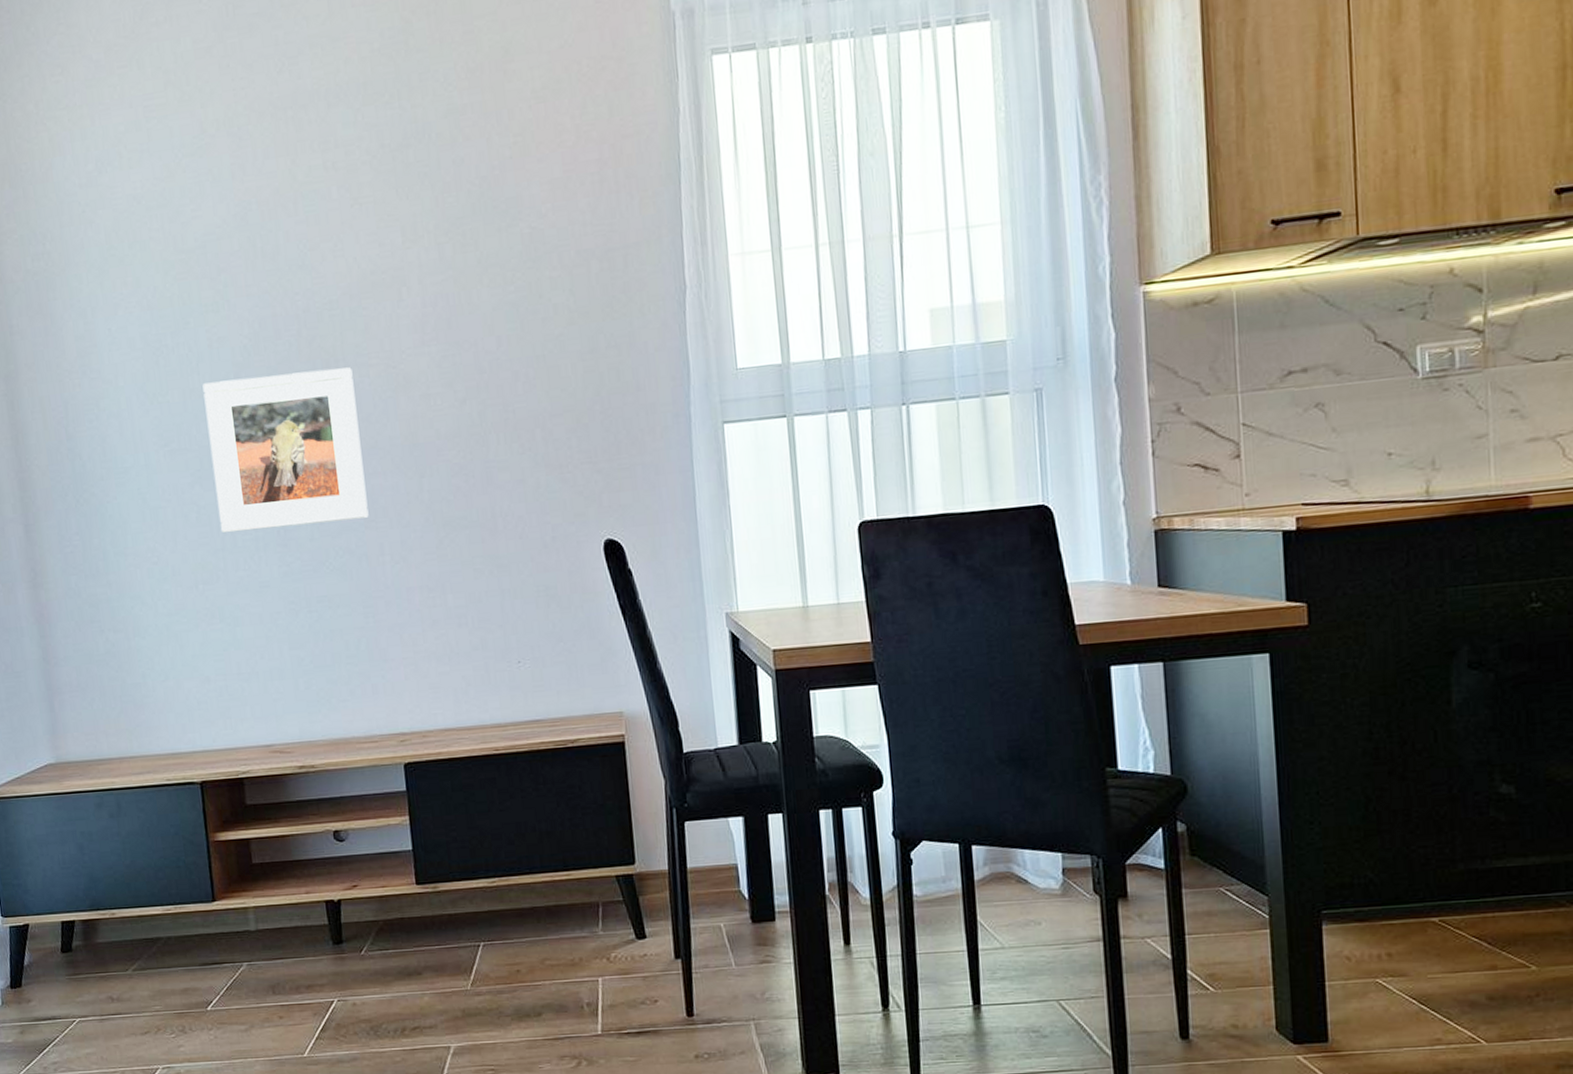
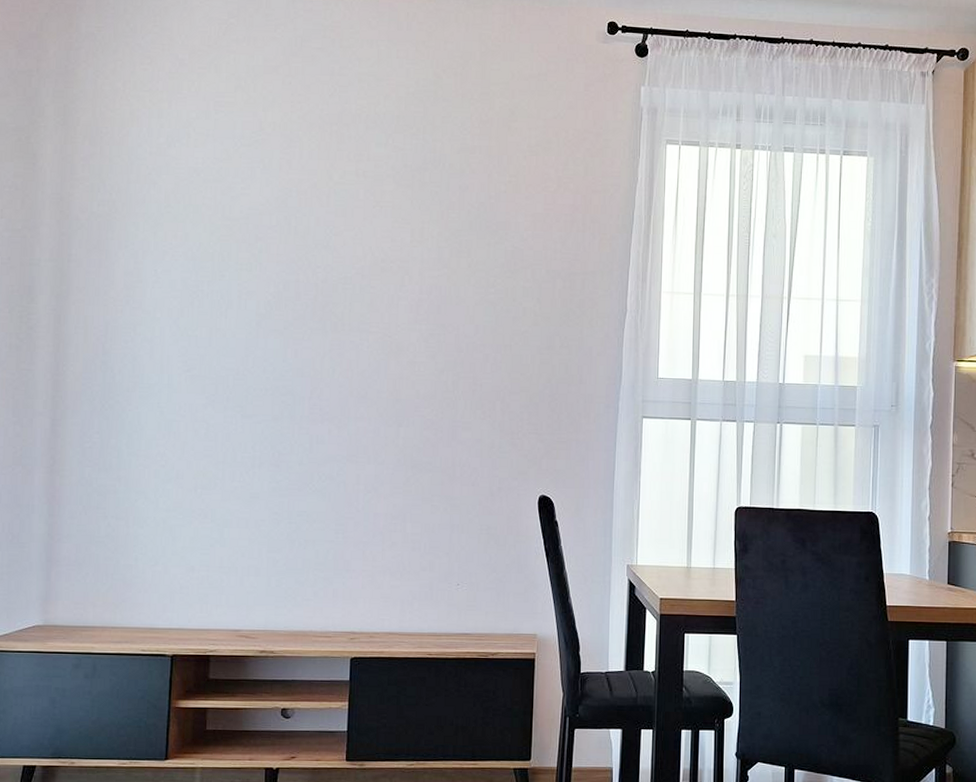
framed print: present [202,367,369,534] -> none [224,326,355,452]

